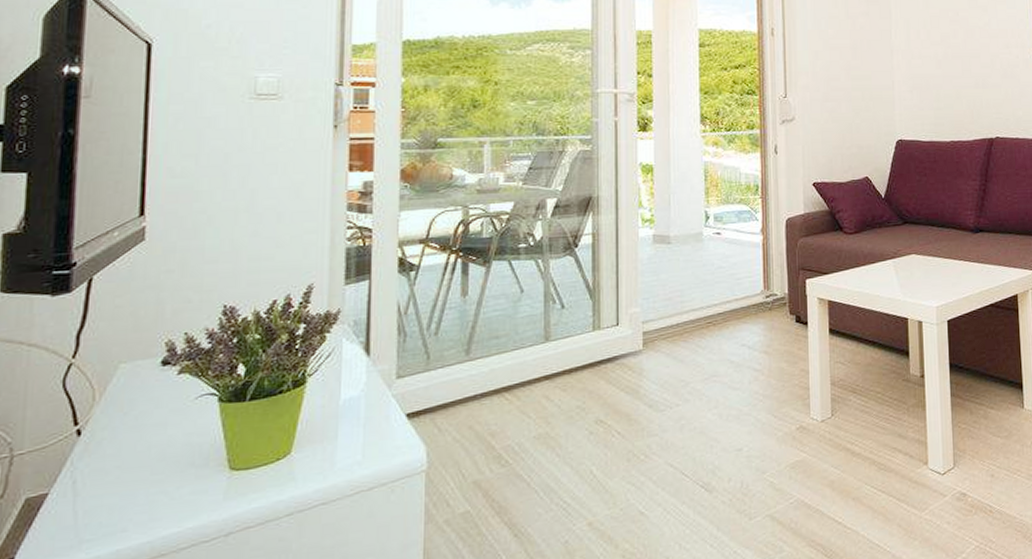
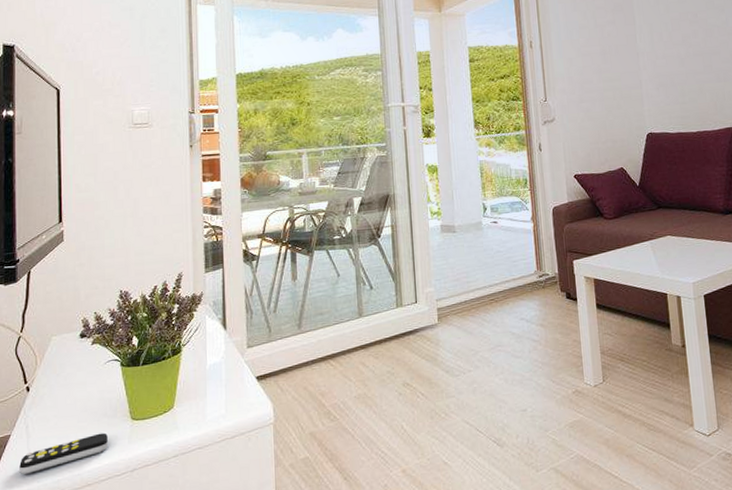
remote control: none [59,487,194,545] -> present [19,432,108,474]

